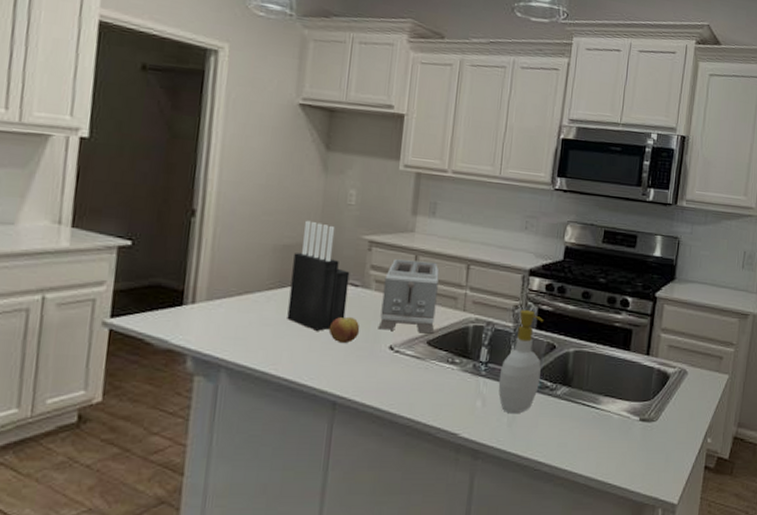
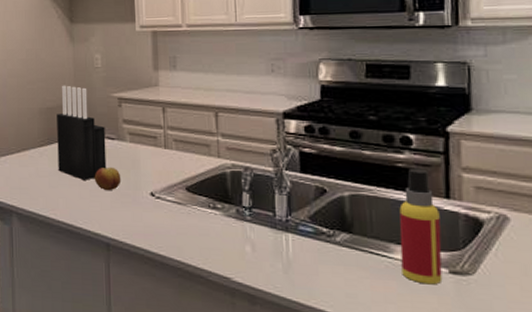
toaster: present [378,259,440,334] -> none [137,112,191,180]
soap bottle: present [498,310,544,414] -> none [266,154,314,260]
spray bottle: none [605,328,640,431] -> present [399,169,443,285]

